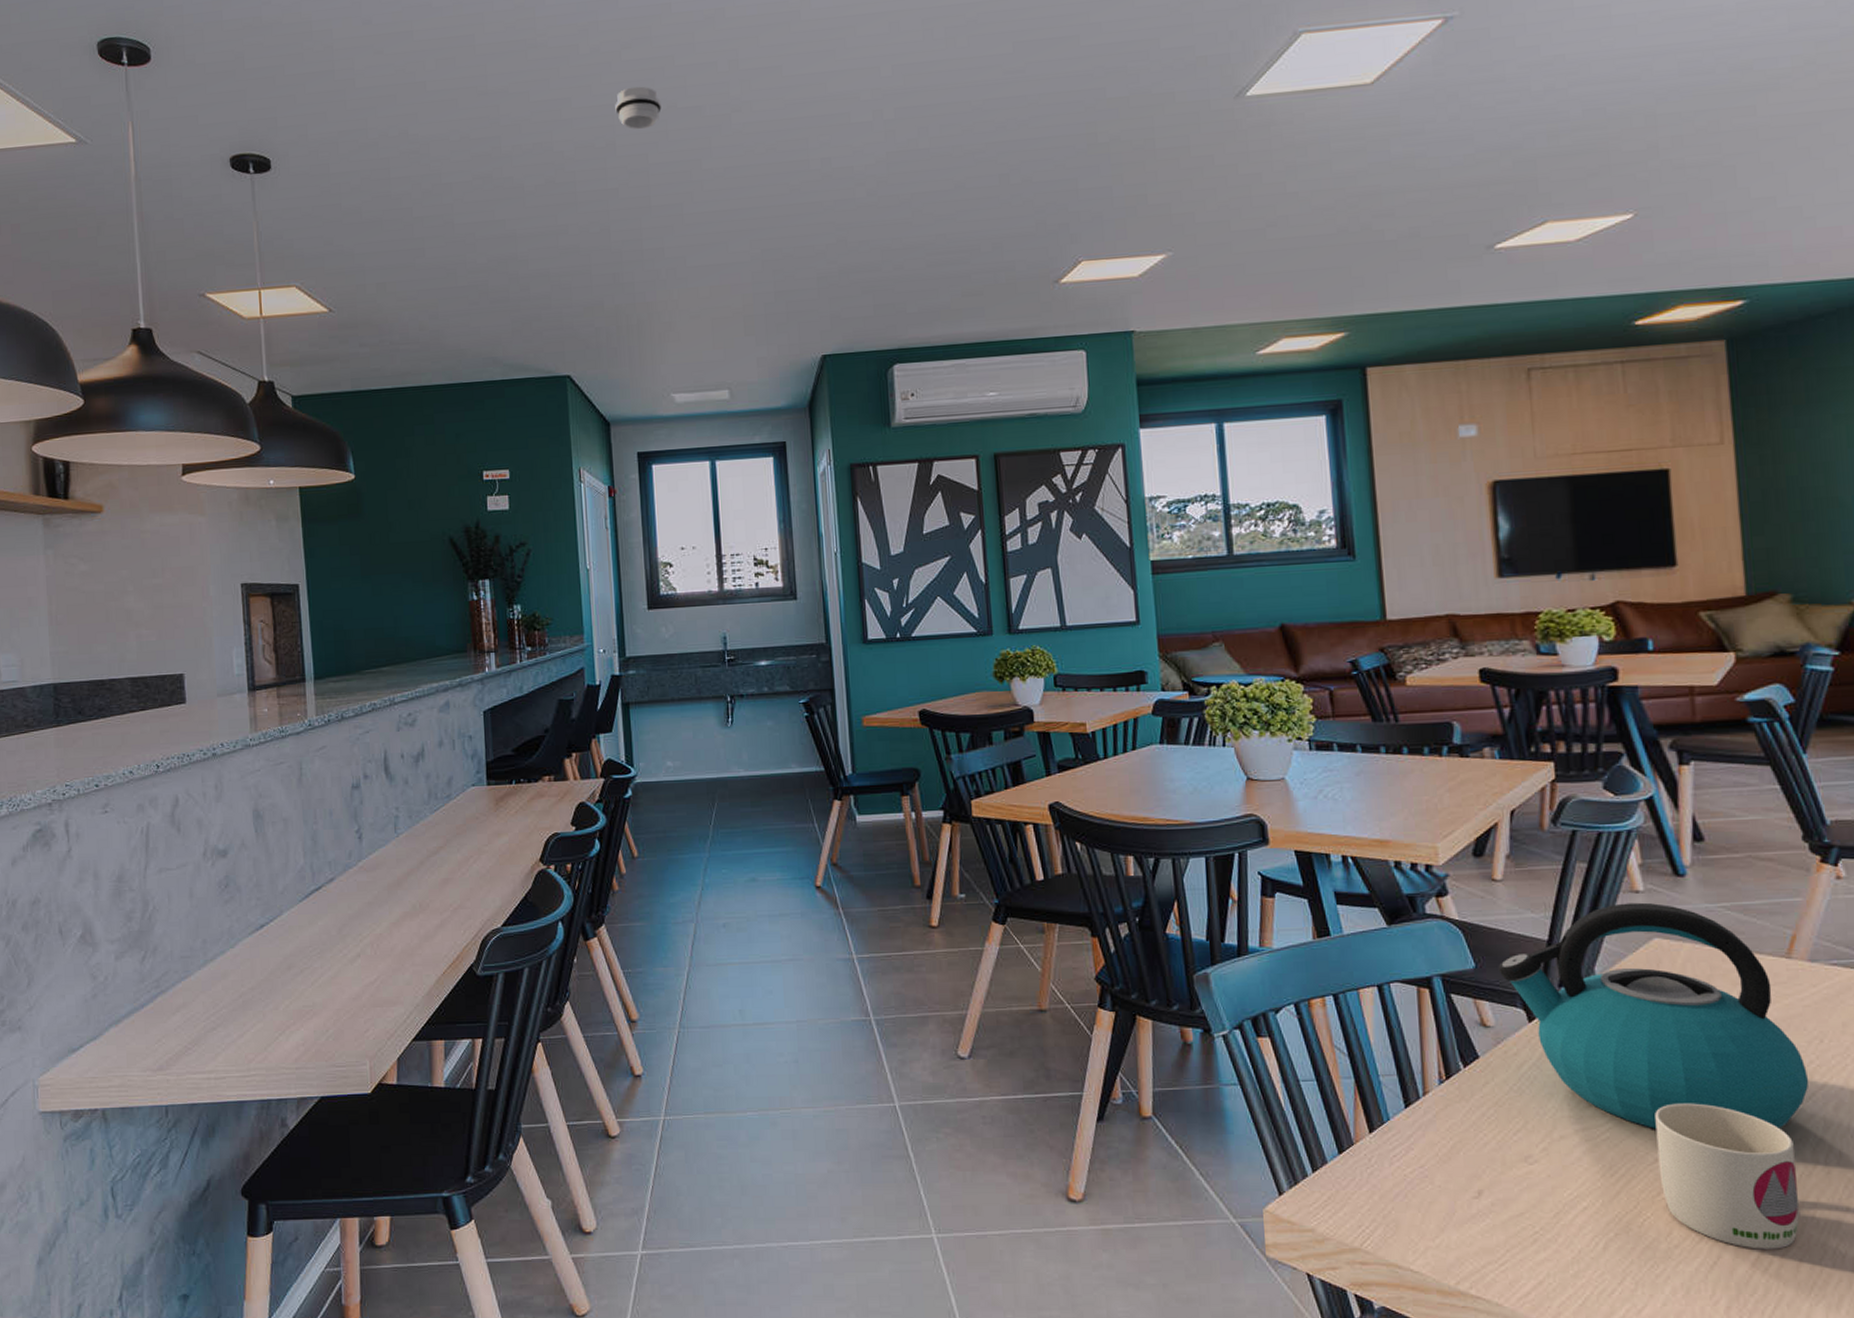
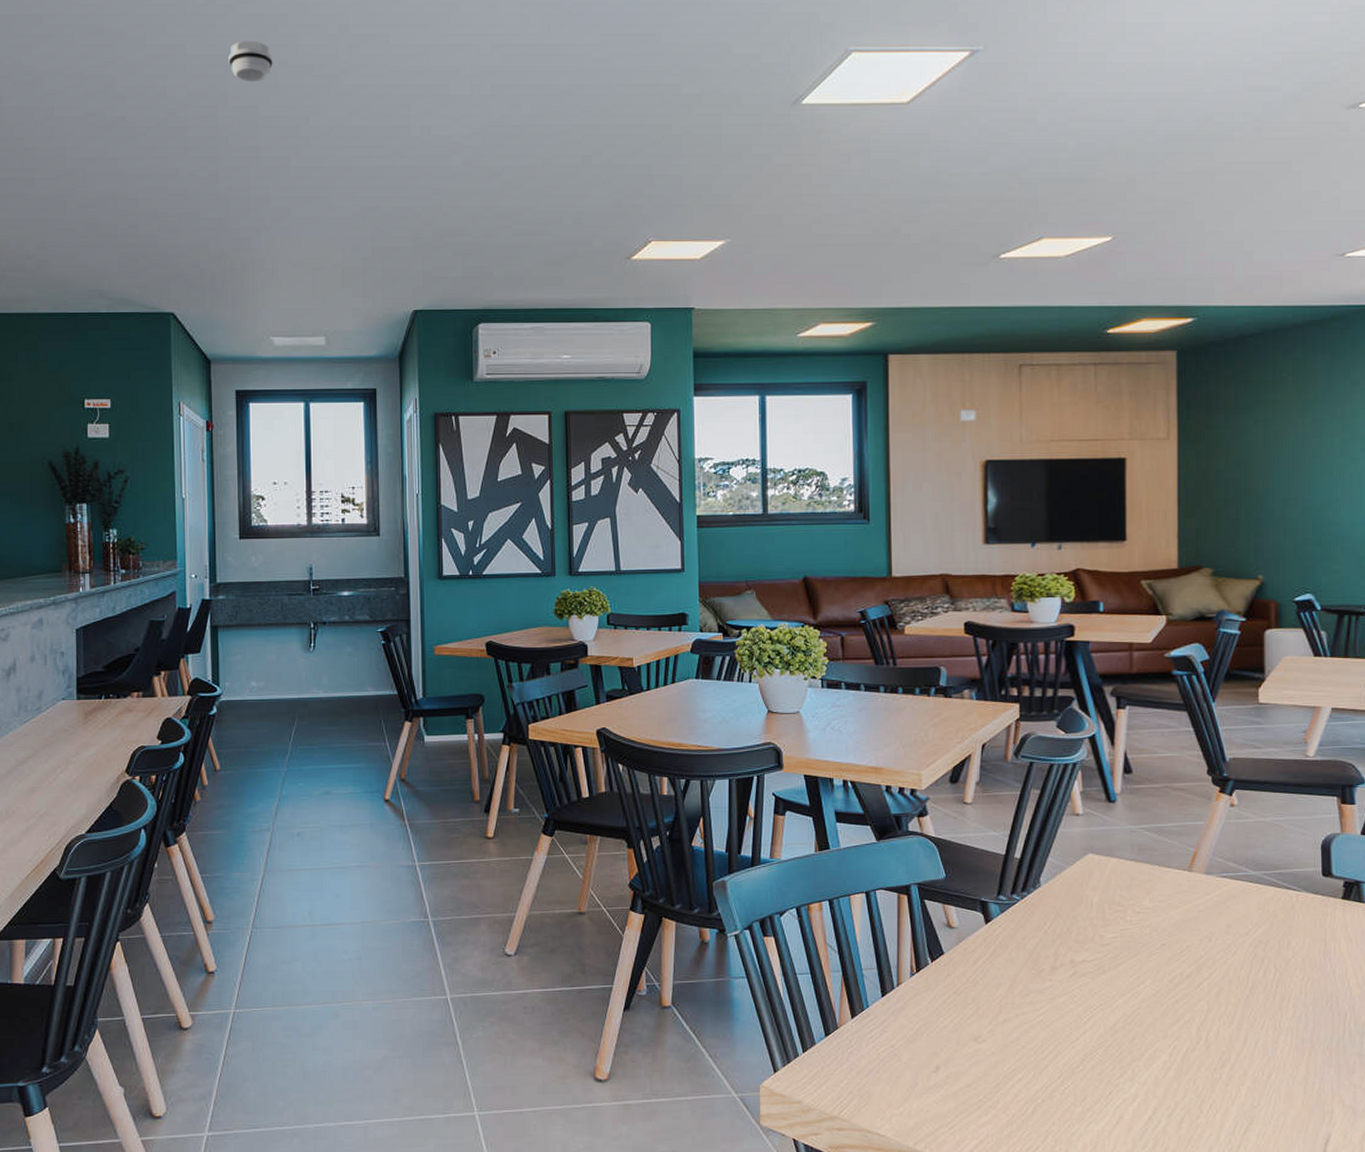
kettle: present [1498,902,1809,1129] -> none [964,824,1199,1013]
mug: present [1655,1103,1799,1250] -> none [1079,991,1183,1111]

